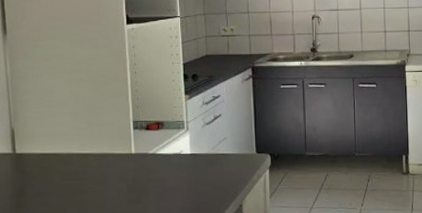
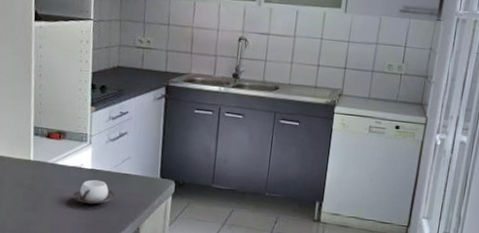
cup: none [174,163,216,188] -> present [71,179,116,204]

